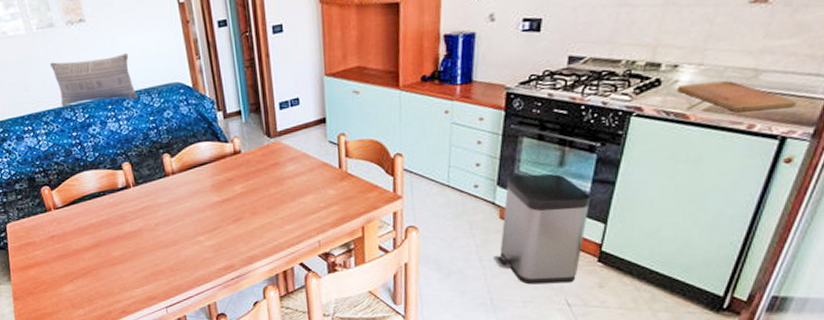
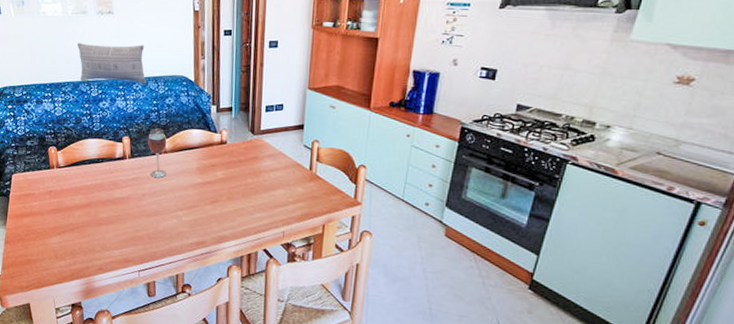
wineglass: none [150,147,179,203] -> present [147,128,167,178]
pedal bin: present [493,174,591,285] -> none [436,201,527,305]
cutting board: present [677,81,798,113] -> none [608,144,712,178]

